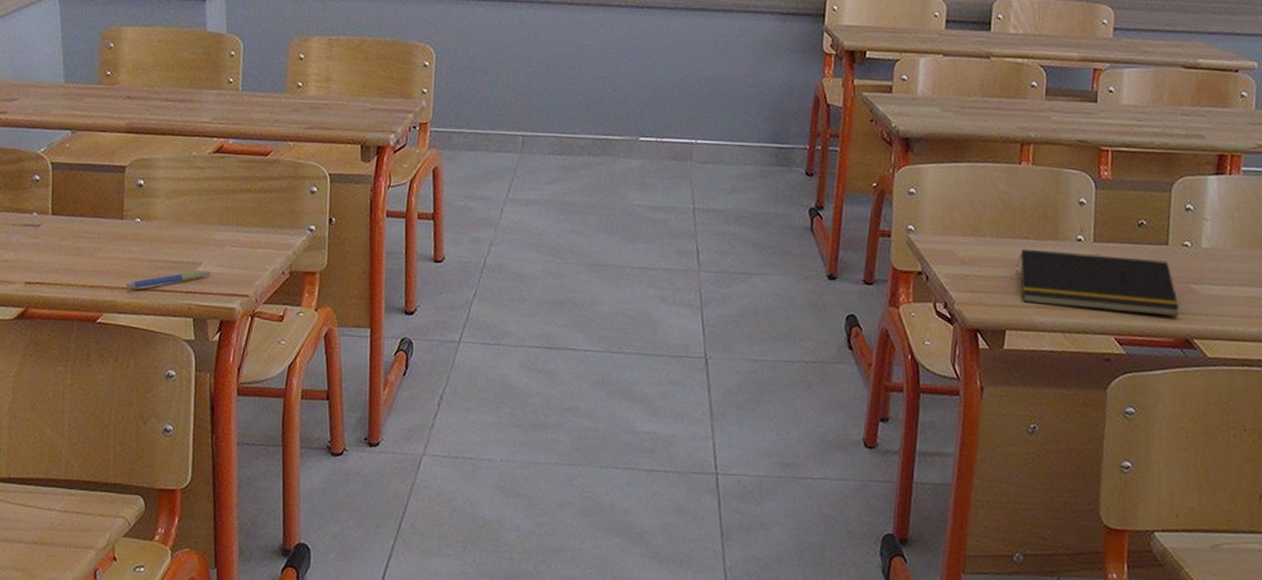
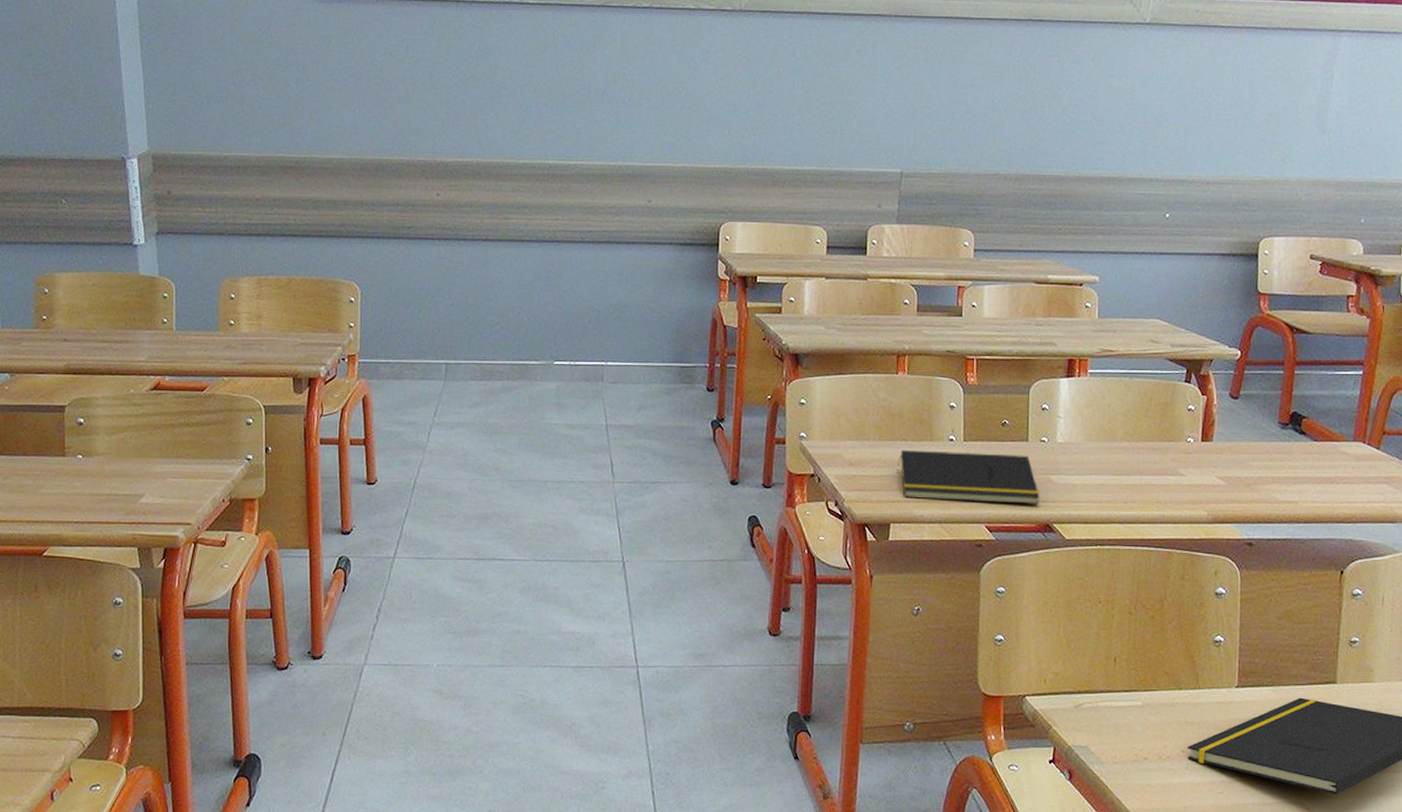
pen: present [126,271,211,289] -> none [70,502,154,522]

